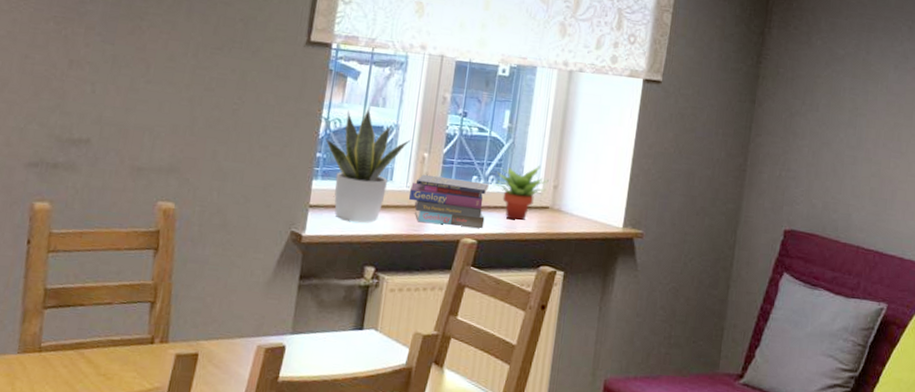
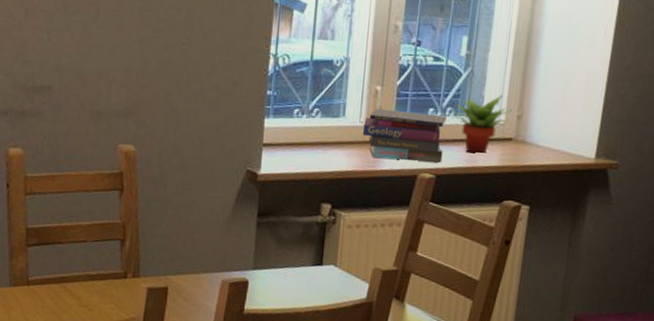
potted plant: present [325,106,412,224] -> none [275,40,364,162]

